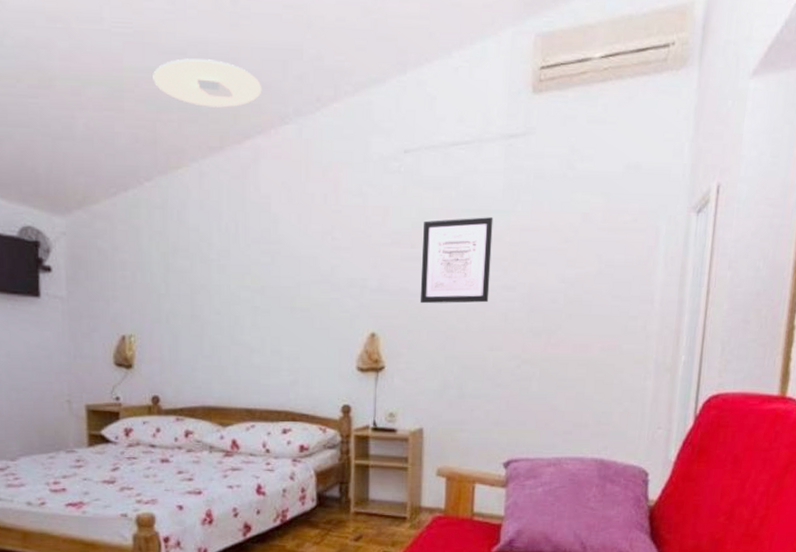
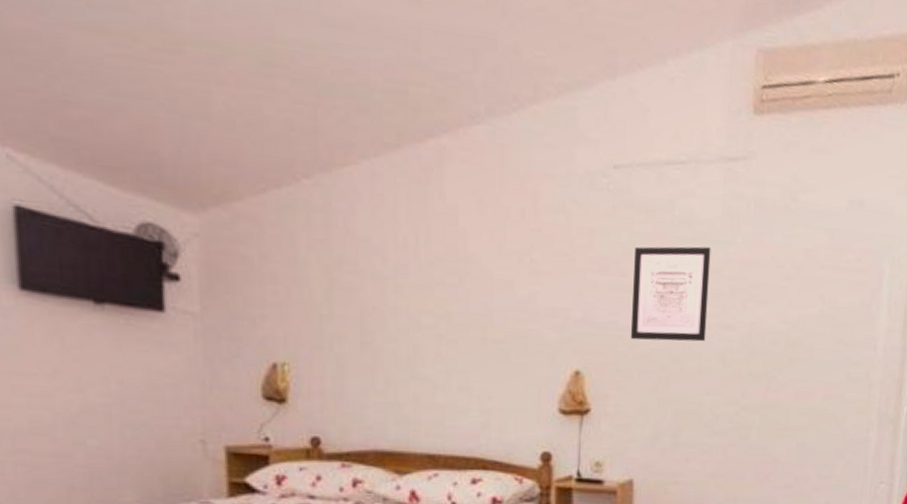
ceiling light: present [153,58,262,108] -> none [313,34,449,99]

